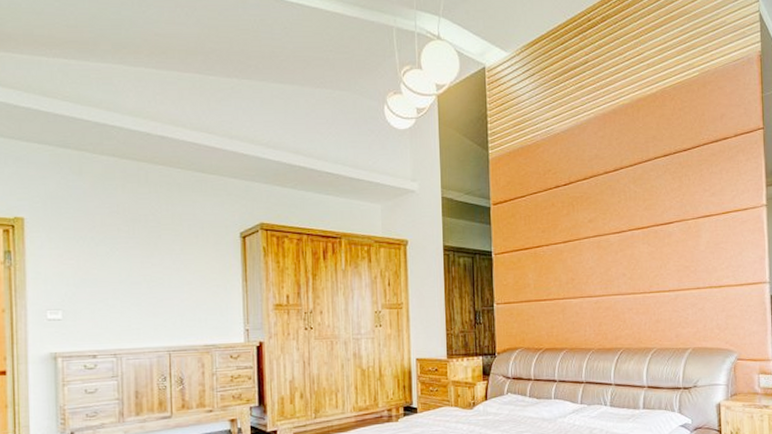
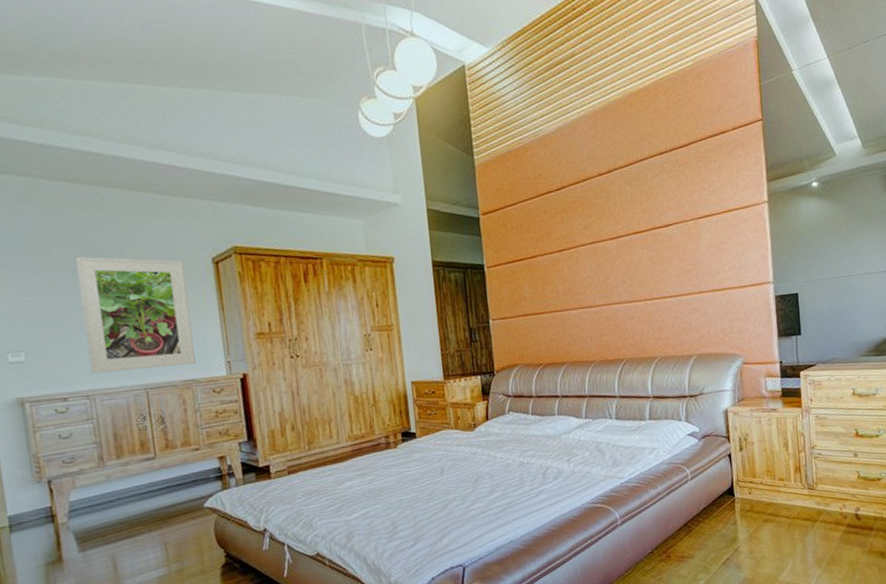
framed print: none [117,225,217,334] -> present [76,256,196,374]

